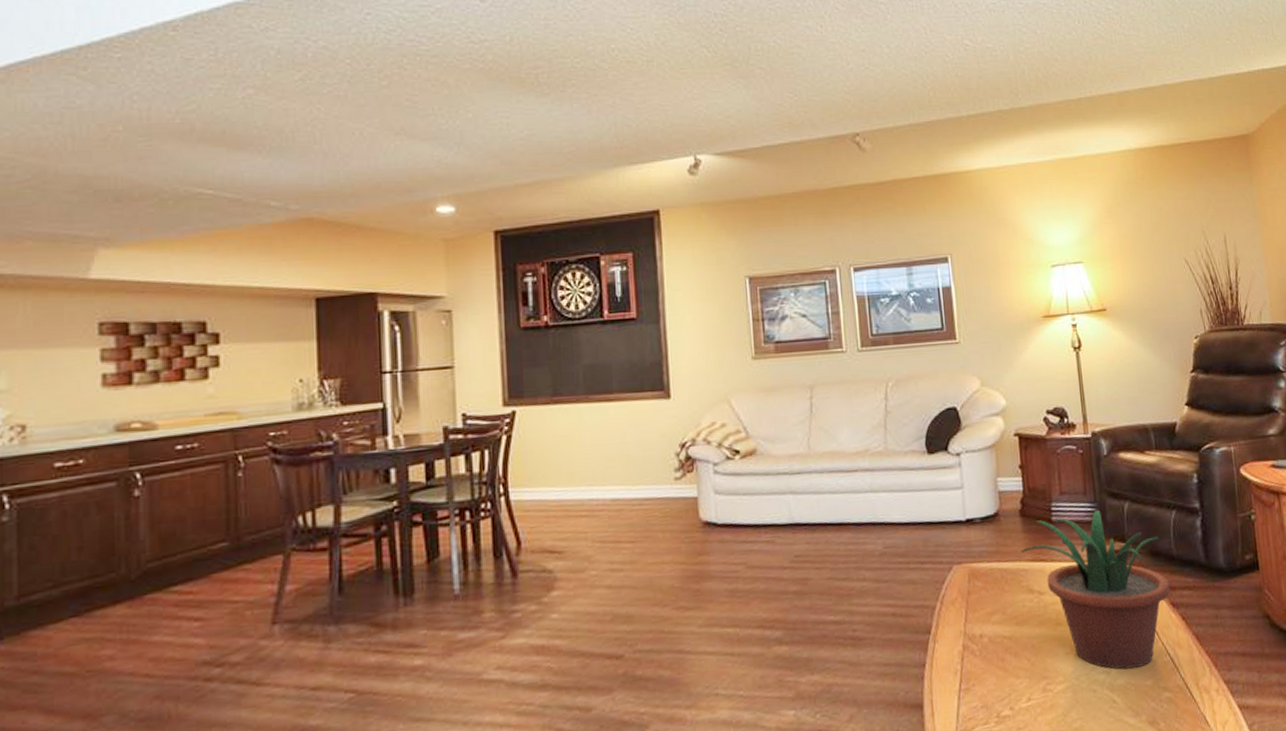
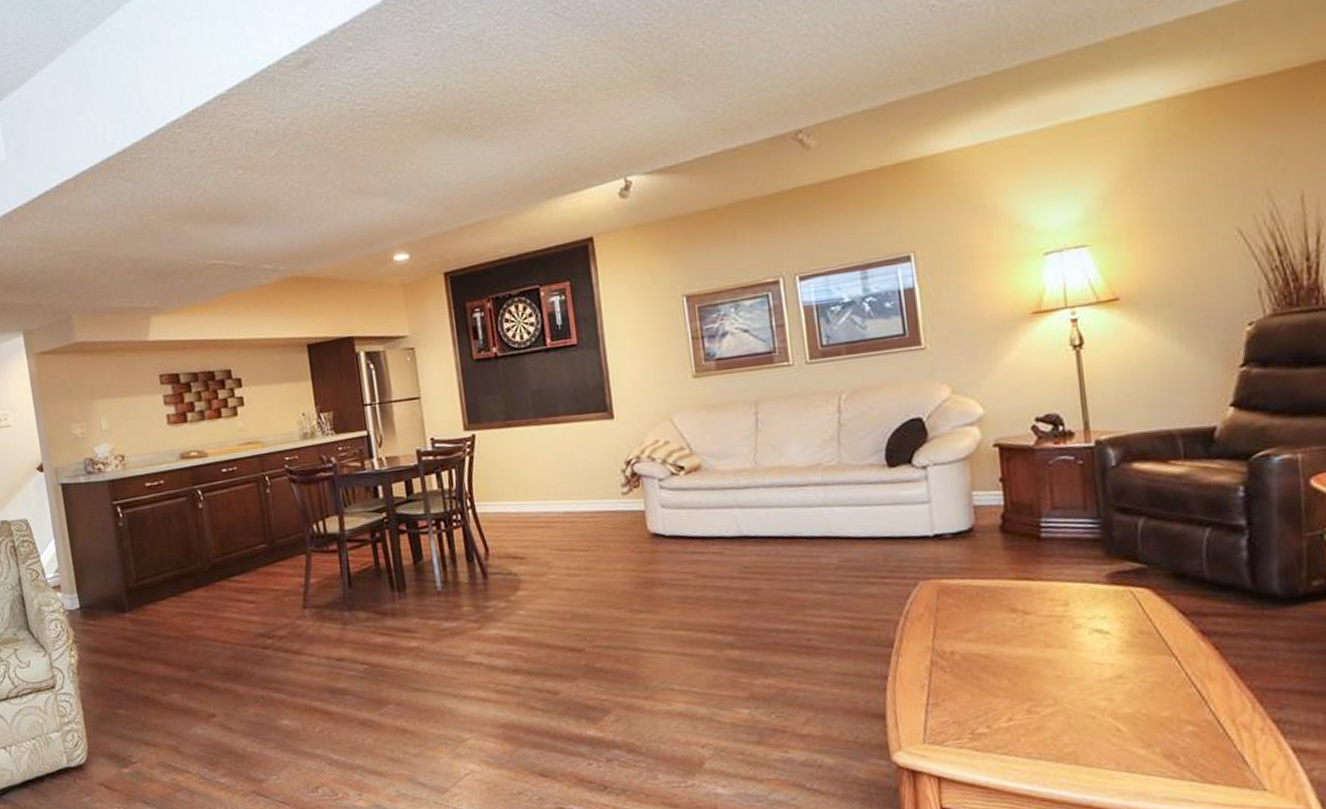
potted plant: present [1021,509,1170,670] -> none [1001,526,1199,698]

